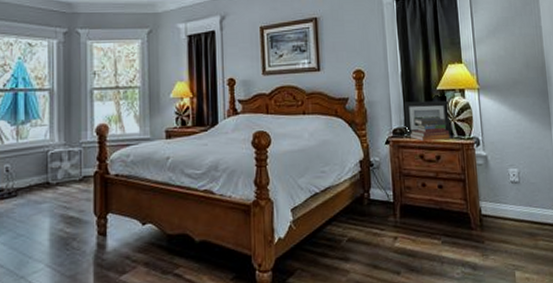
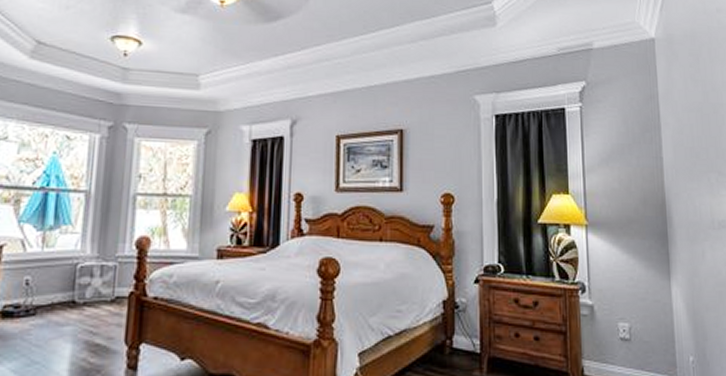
picture frame: present [403,100,451,136] -> none [498,235,553,277]
books: present [411,116,450,142] -> none [505,254,551,283]

